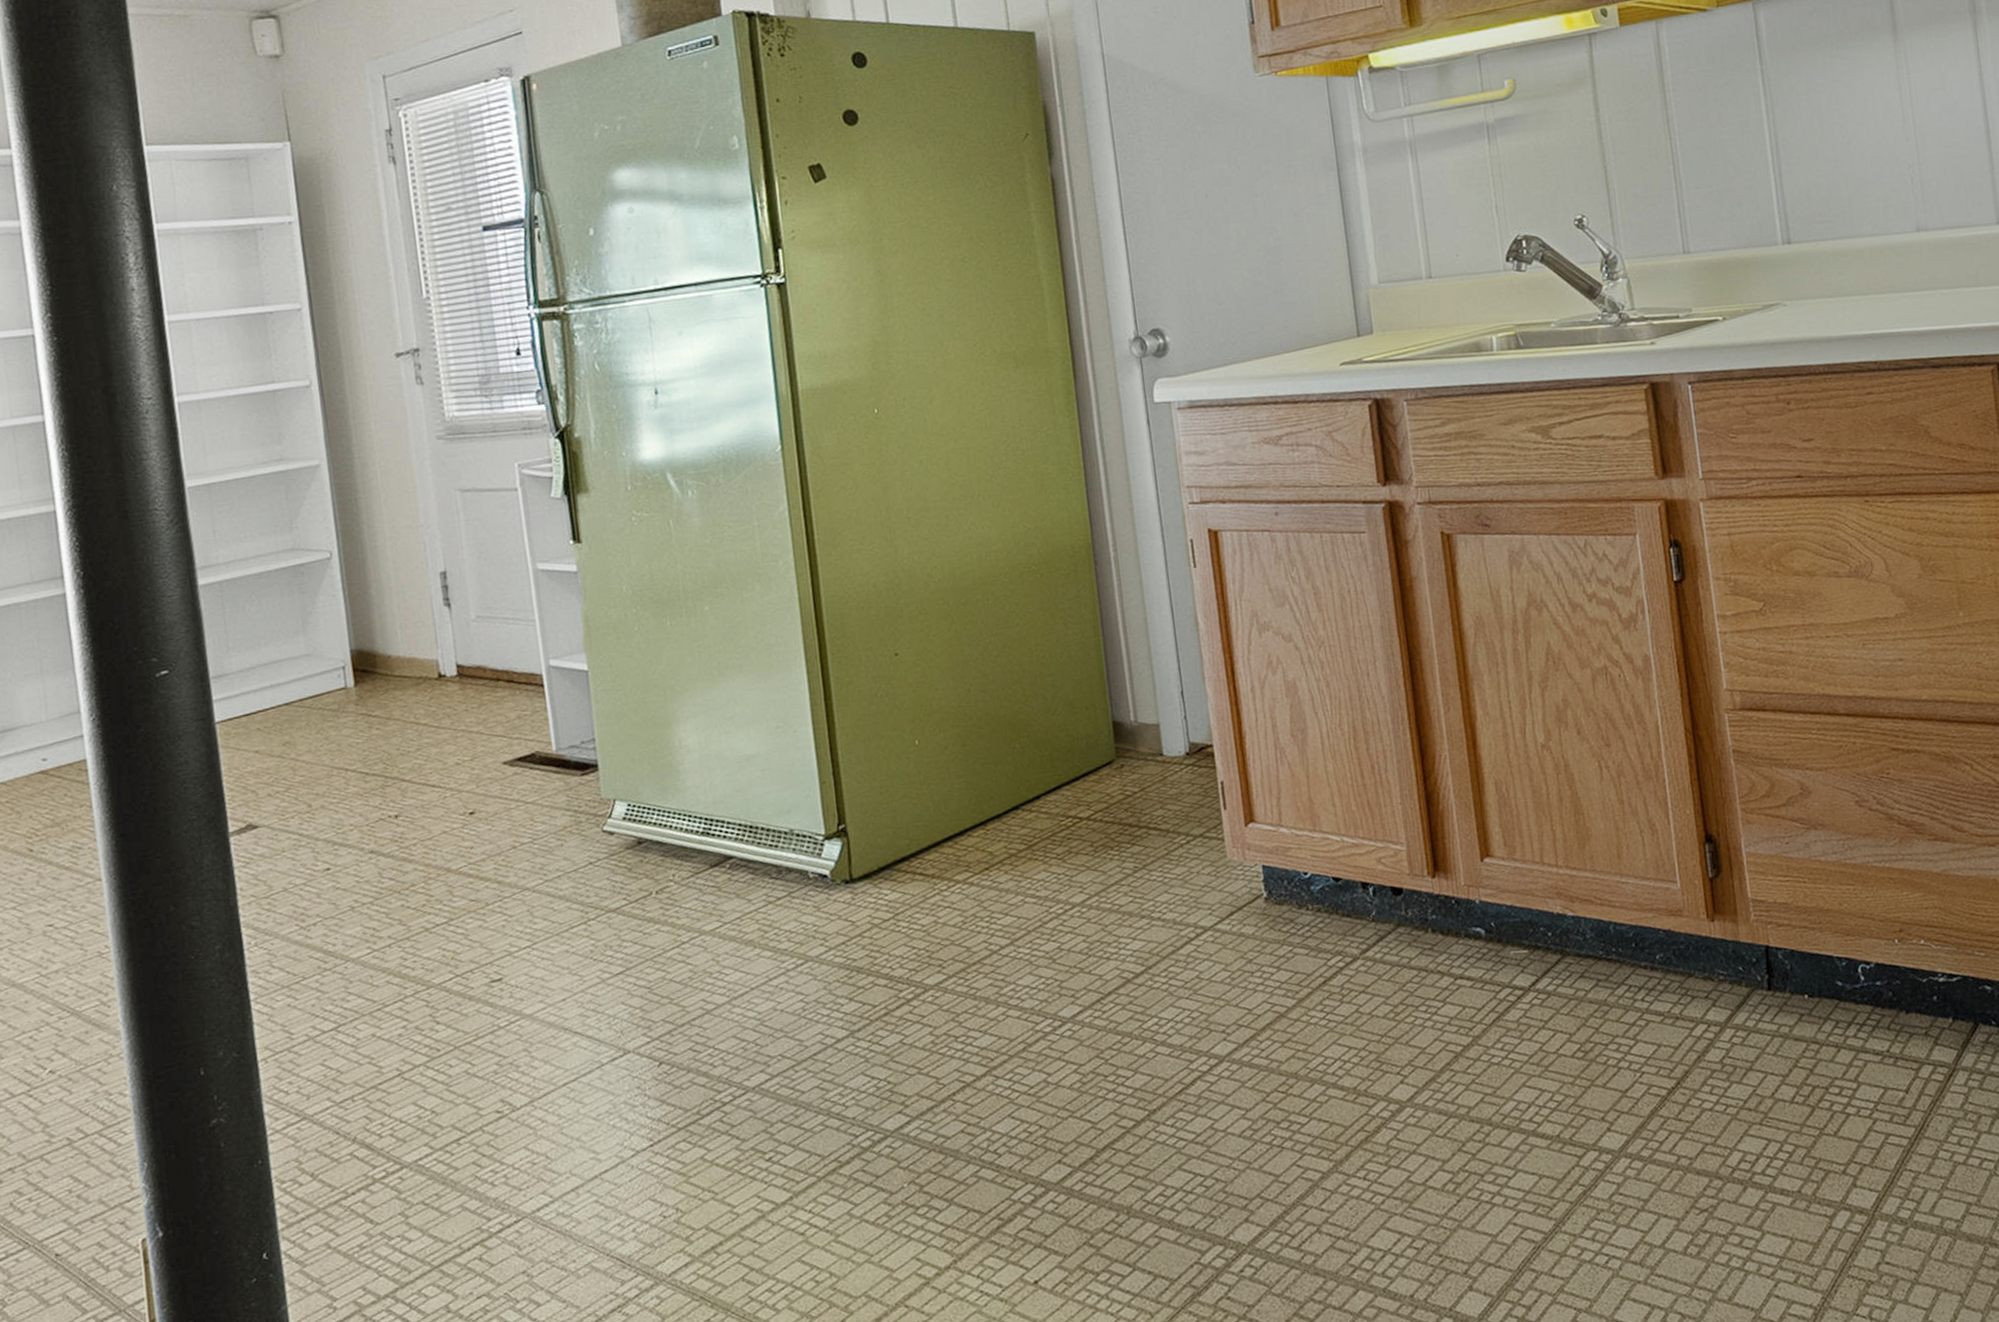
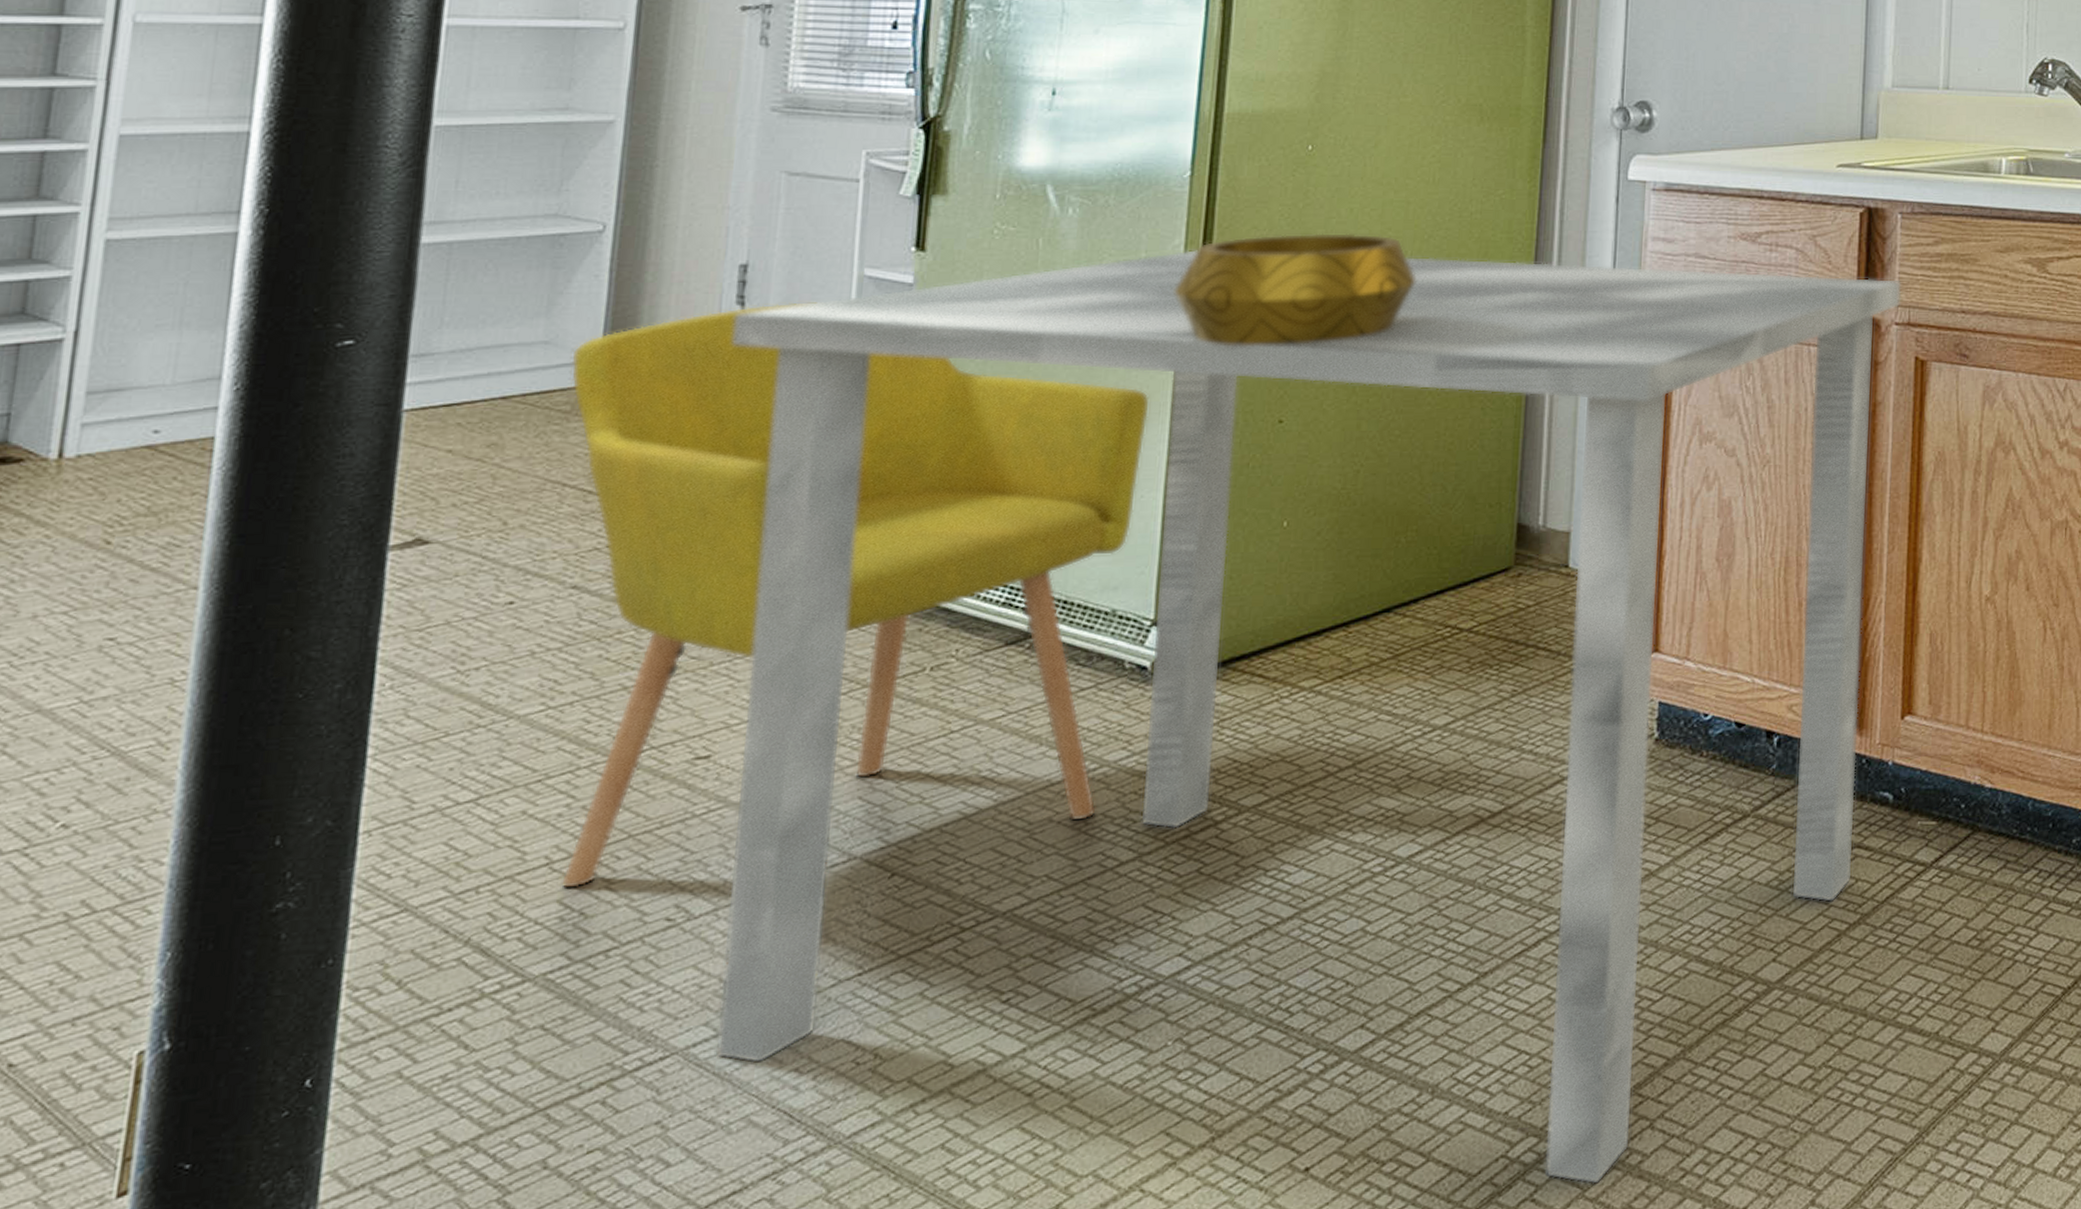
chair: none [329,593,810,1094] -> present [560,299,1151,890]
dining table: none [445,462,1459,1282] -> present [715,249,1902,1184]
decorative bowl: none [787,480,988,594] -> present [1174,233,1416,345]

